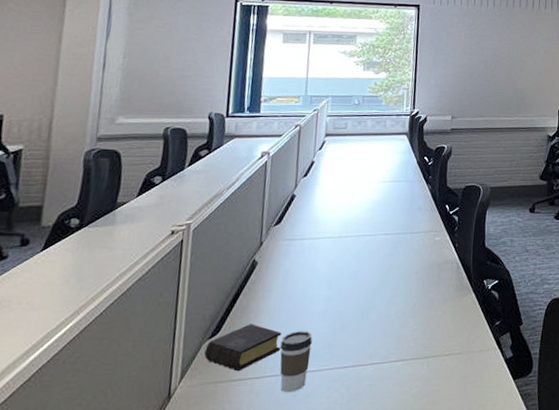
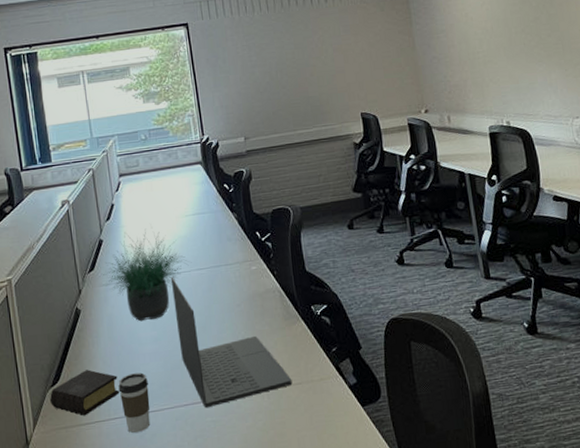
potted plant: none [289,190,375,280] -> present [103,229,188,322]
laptop: none [351,239,454,372] -> present [170,277,293,408]

